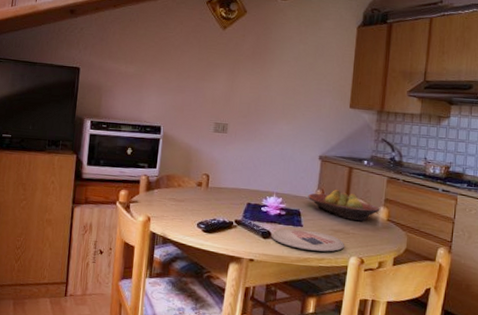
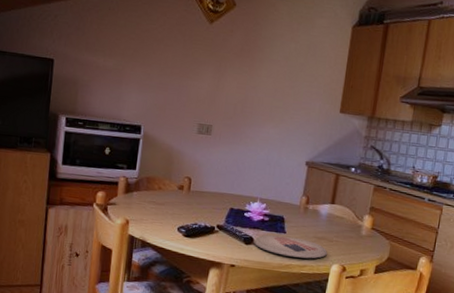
fruit bowl: present [308,189,380,222] -> none [292,196,365,230]

